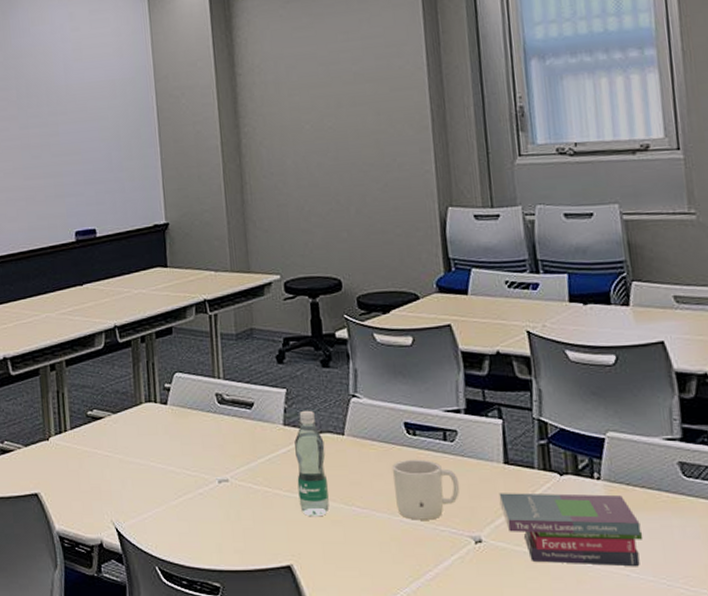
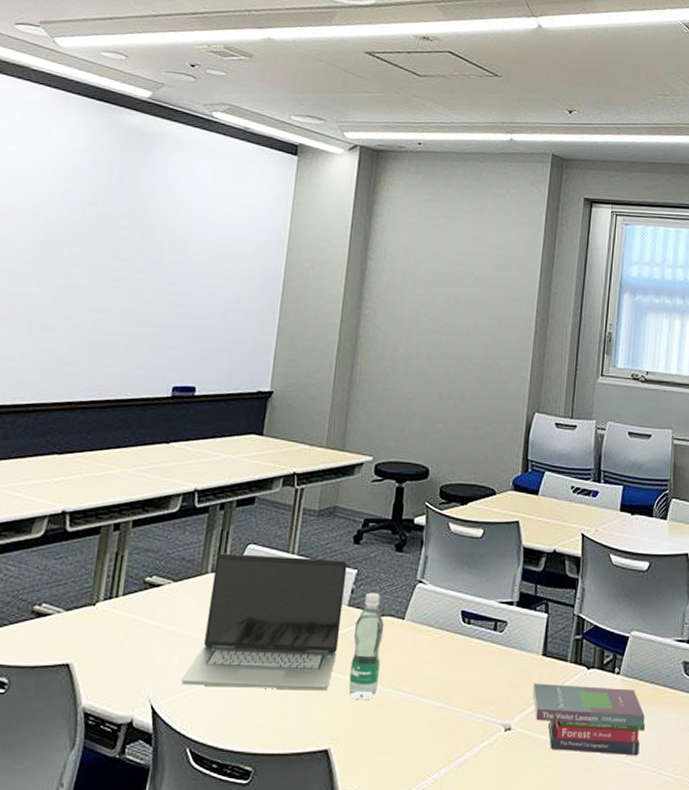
laptop: none [138,380,282,509] -> present [181,553,348,691]
mug: present [391,459,460,520] -> none [440,646,501,707]

